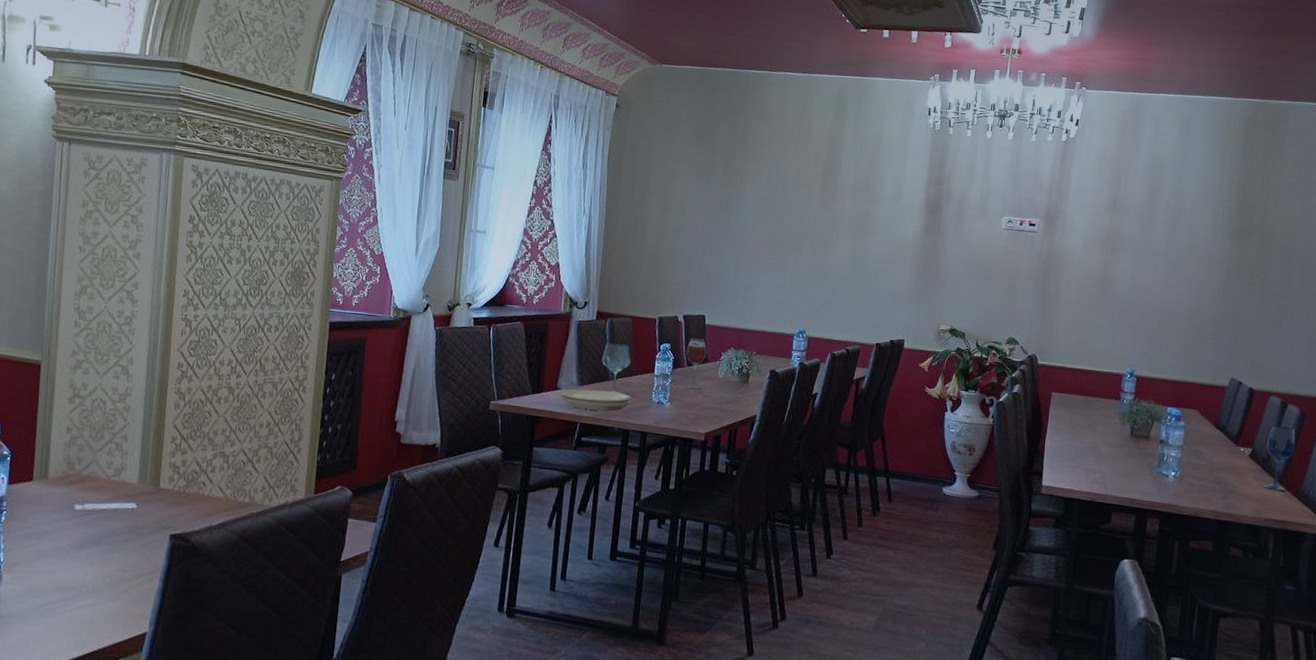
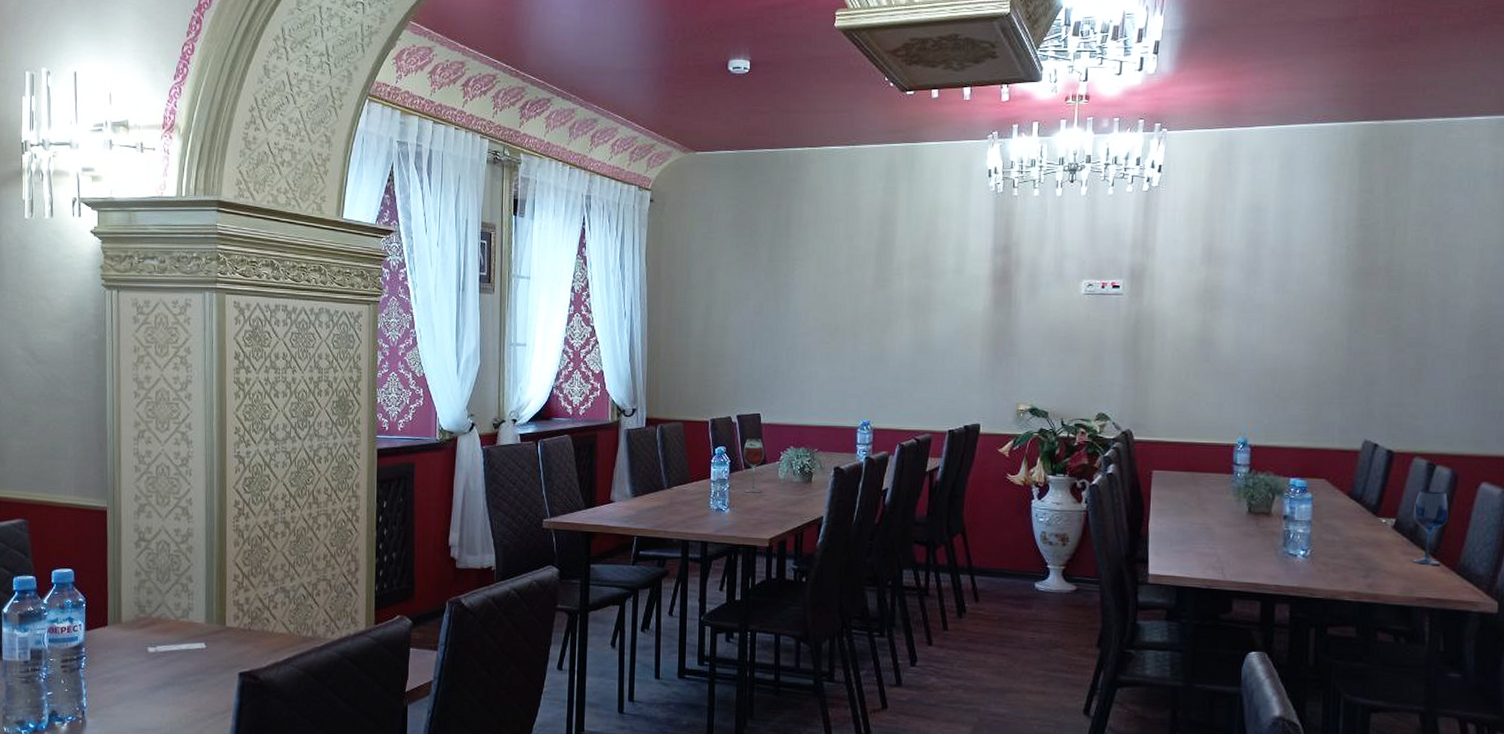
plate: present [560,389,632,411] -> none [614,500,689,522]
wine glass: present [601,343,631,395] -> none [654,450,685,504]

